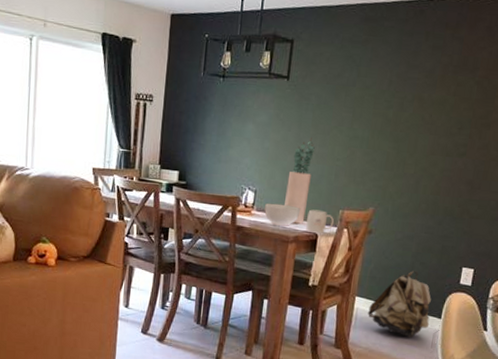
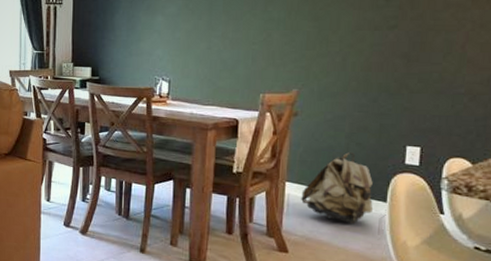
bowl: present [264,203,301,226] -> none [180,91,218,114]
vase: present [285,138,315,224] -> none [201,24,228,111]
mug: present [306,209,335,234] -> none [225,95,256,120]

